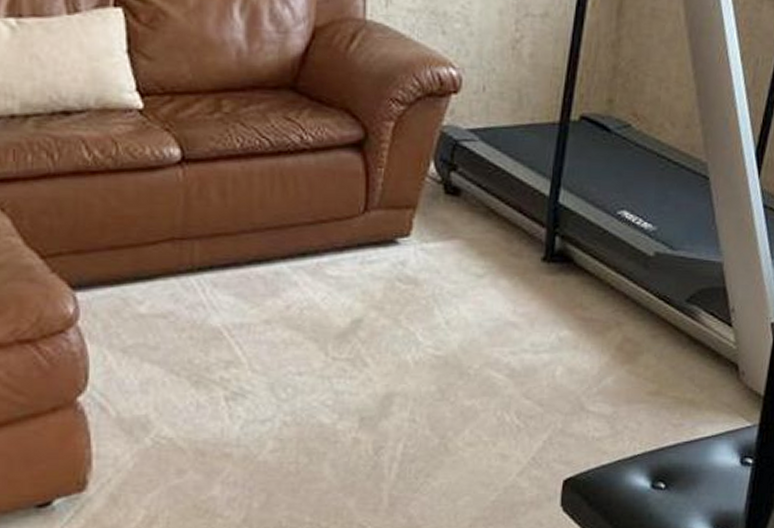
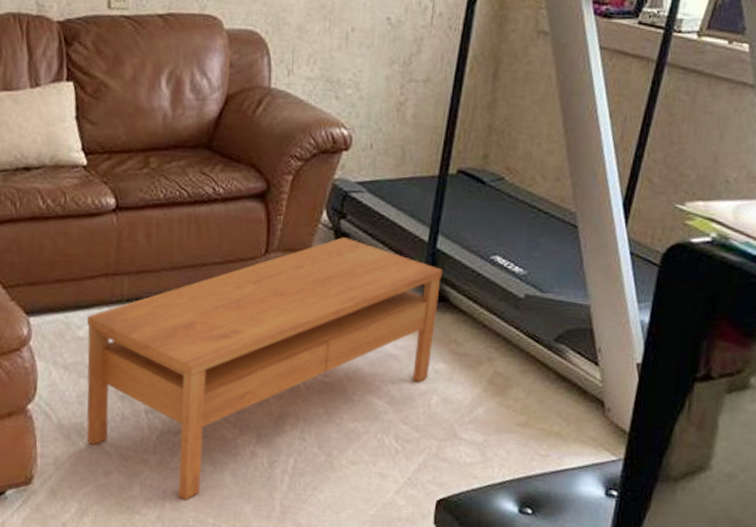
coffee table: none [149,192,566,498] -> present [86,237,443,500]

